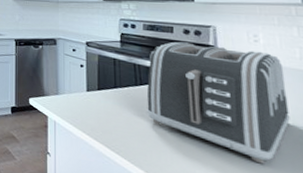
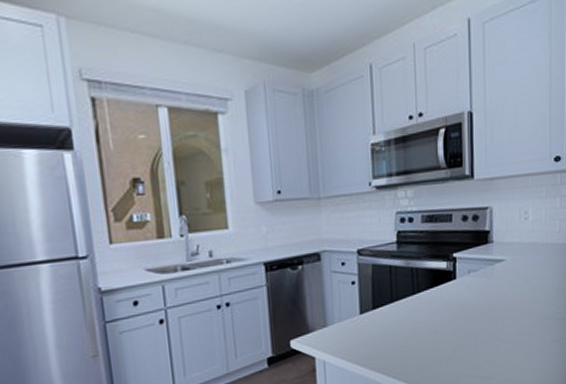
toaster: present [146,42,290,164] -> none [423,230,546,348]

